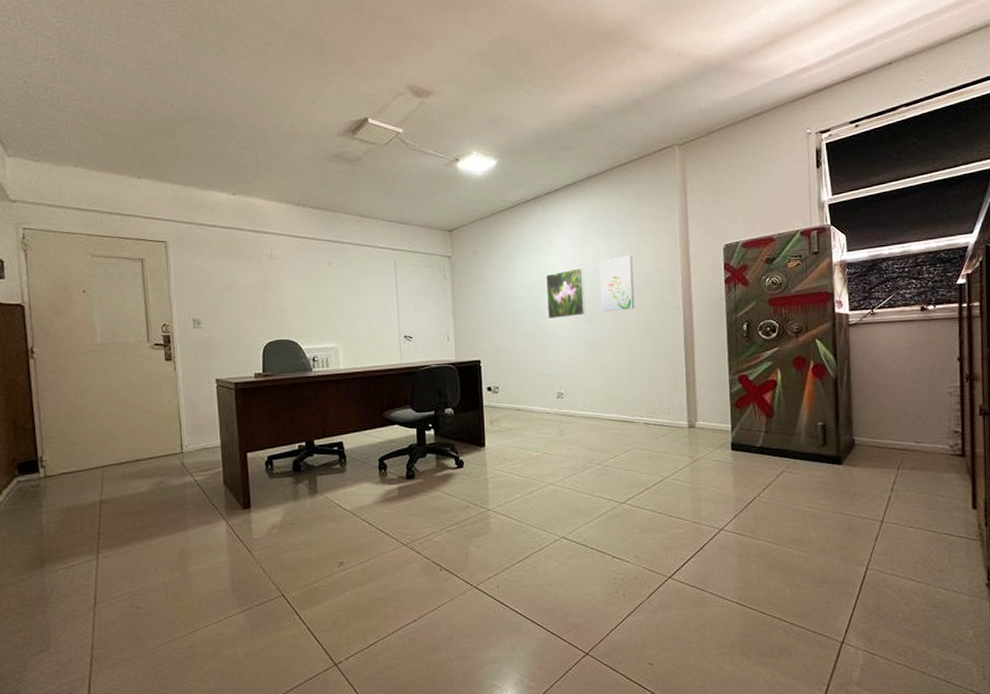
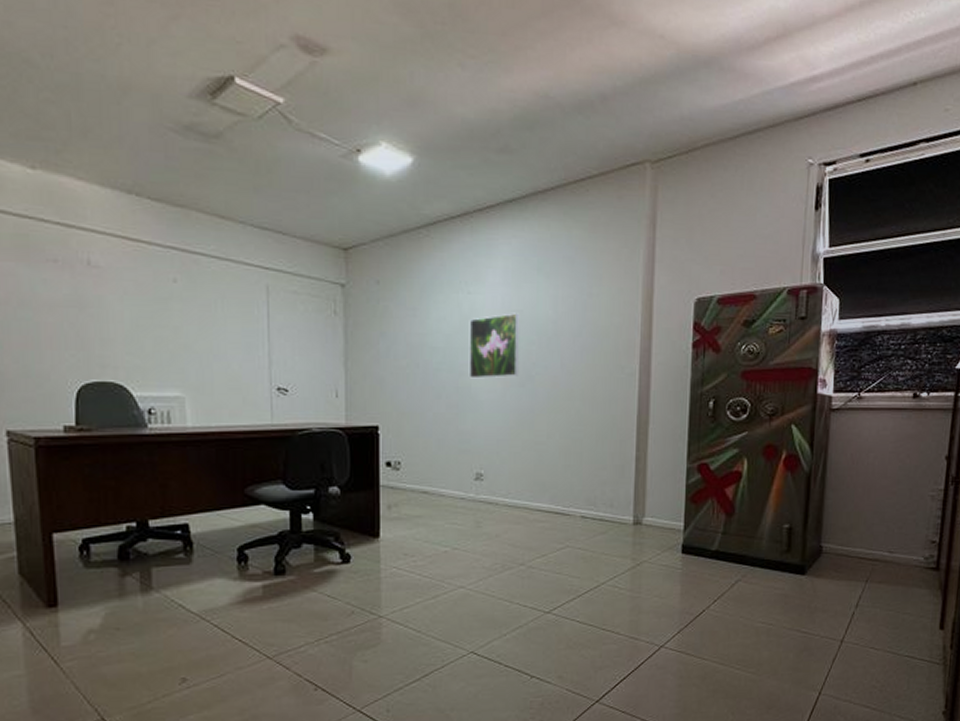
wall art: present [599,255,635,312] -> none [538,302,582,374]

